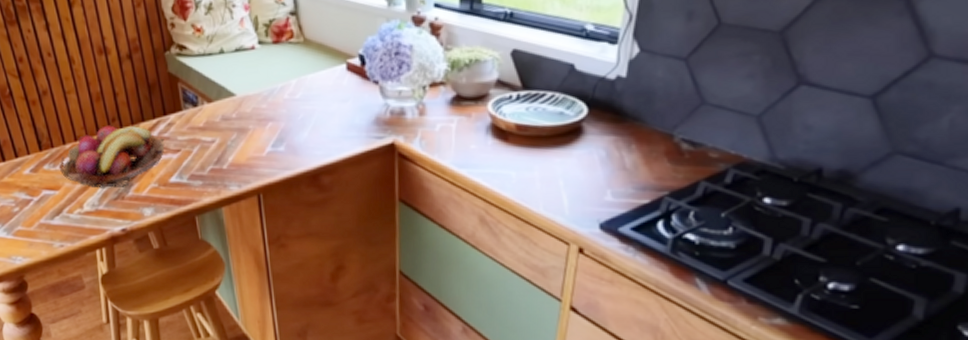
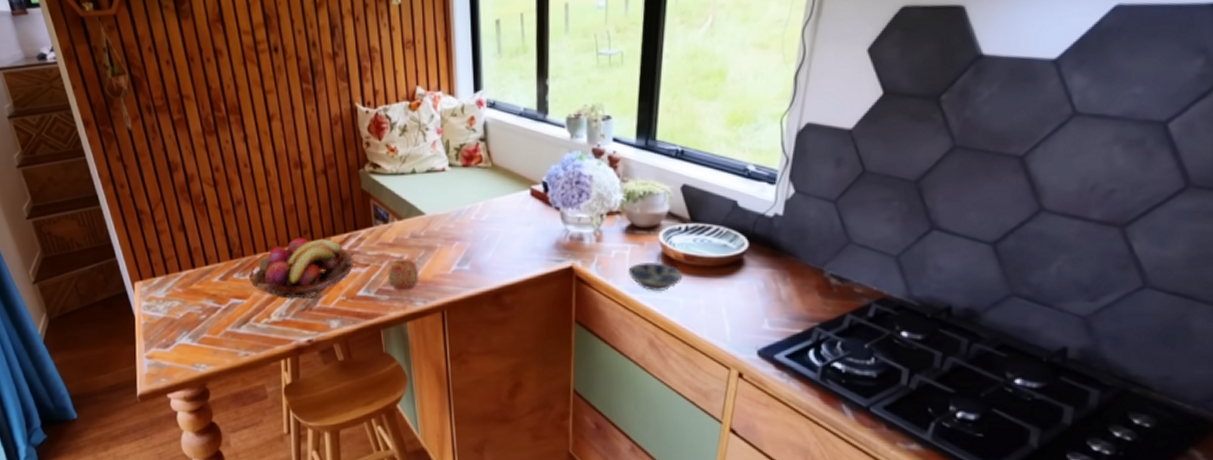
apple: none [200,142,233,176] -> present [388,259,420,291]
bowl: none [455,133,515,166] -> present [628,261,683,292]

